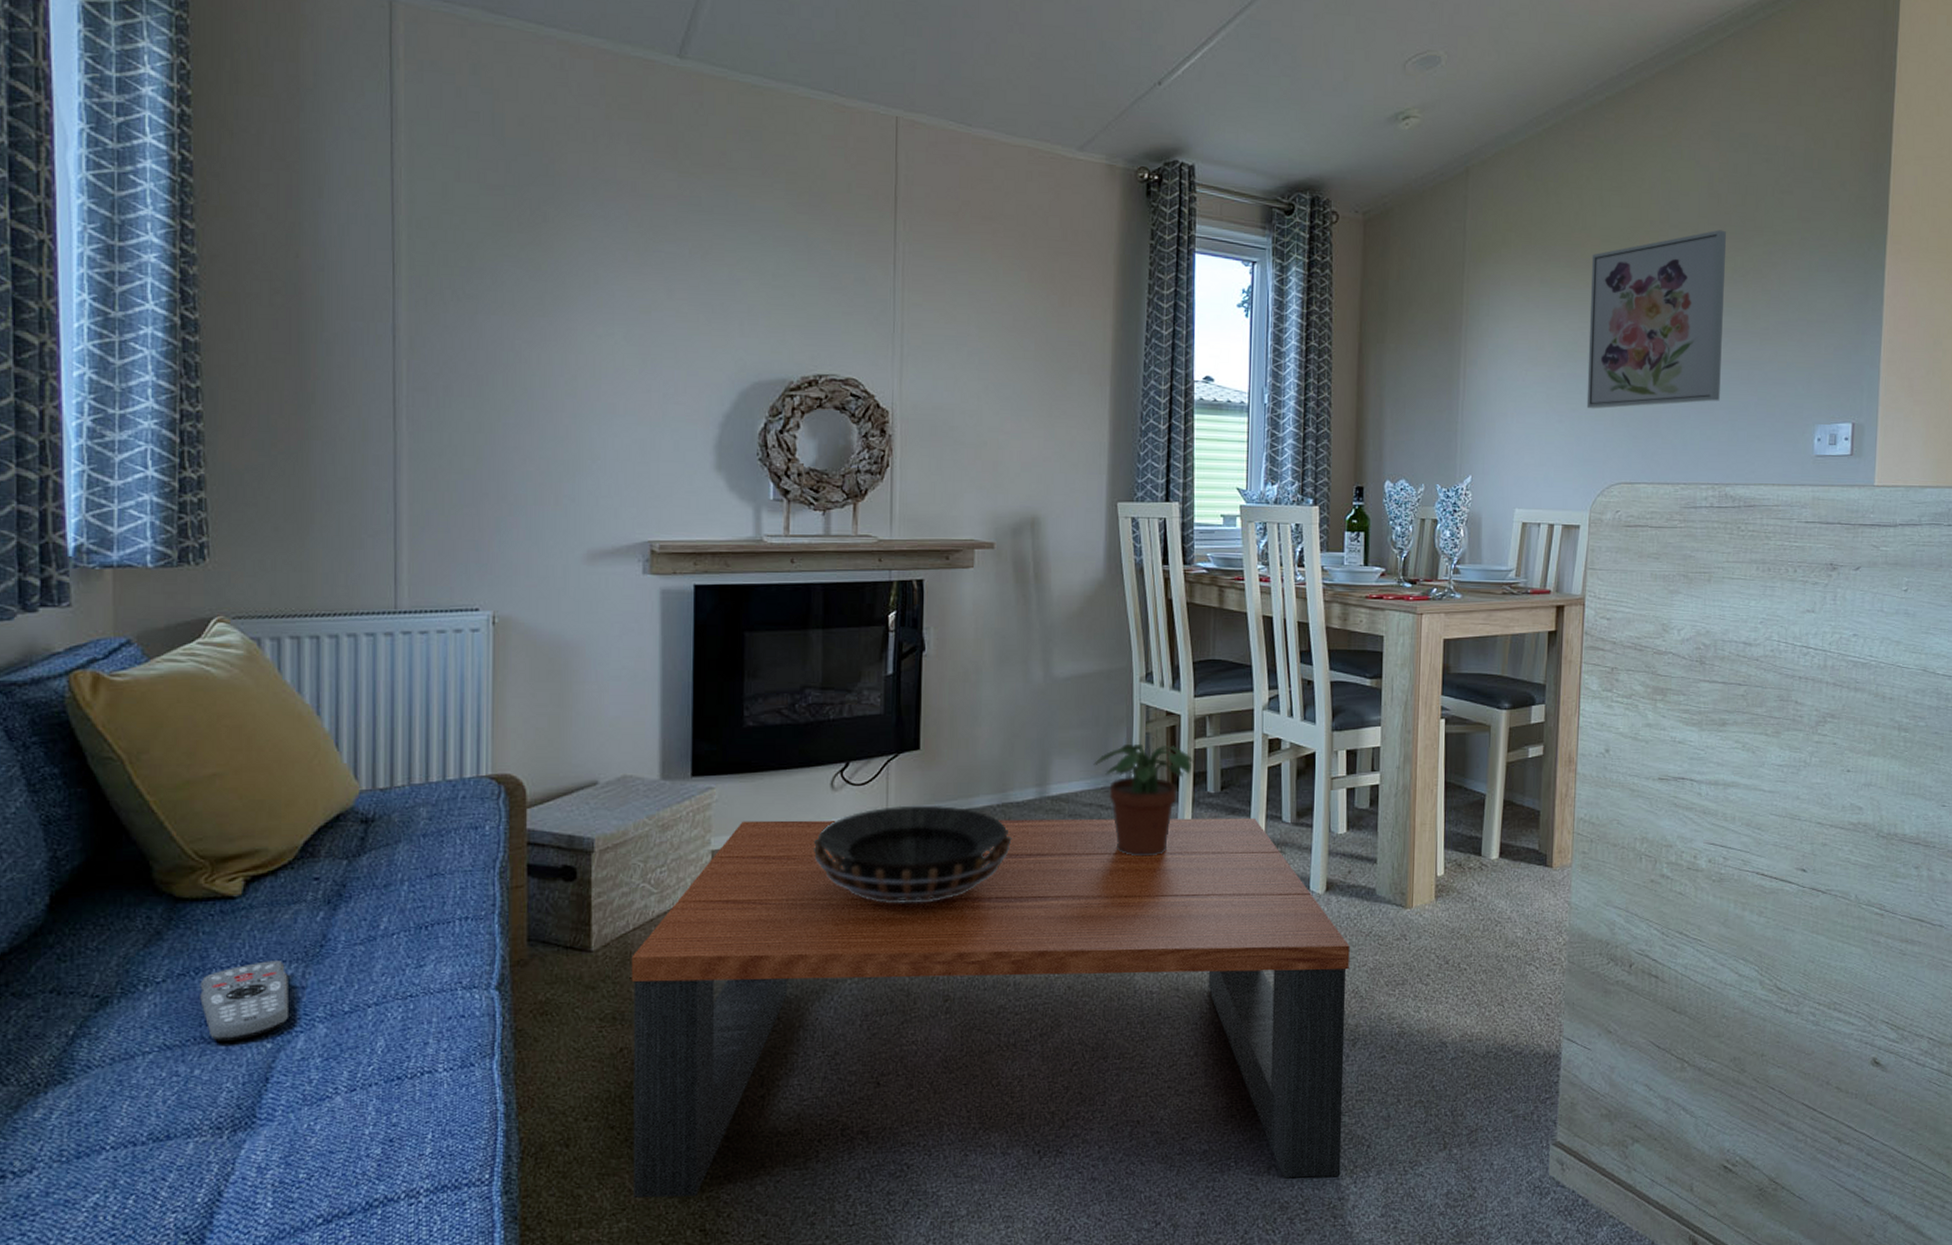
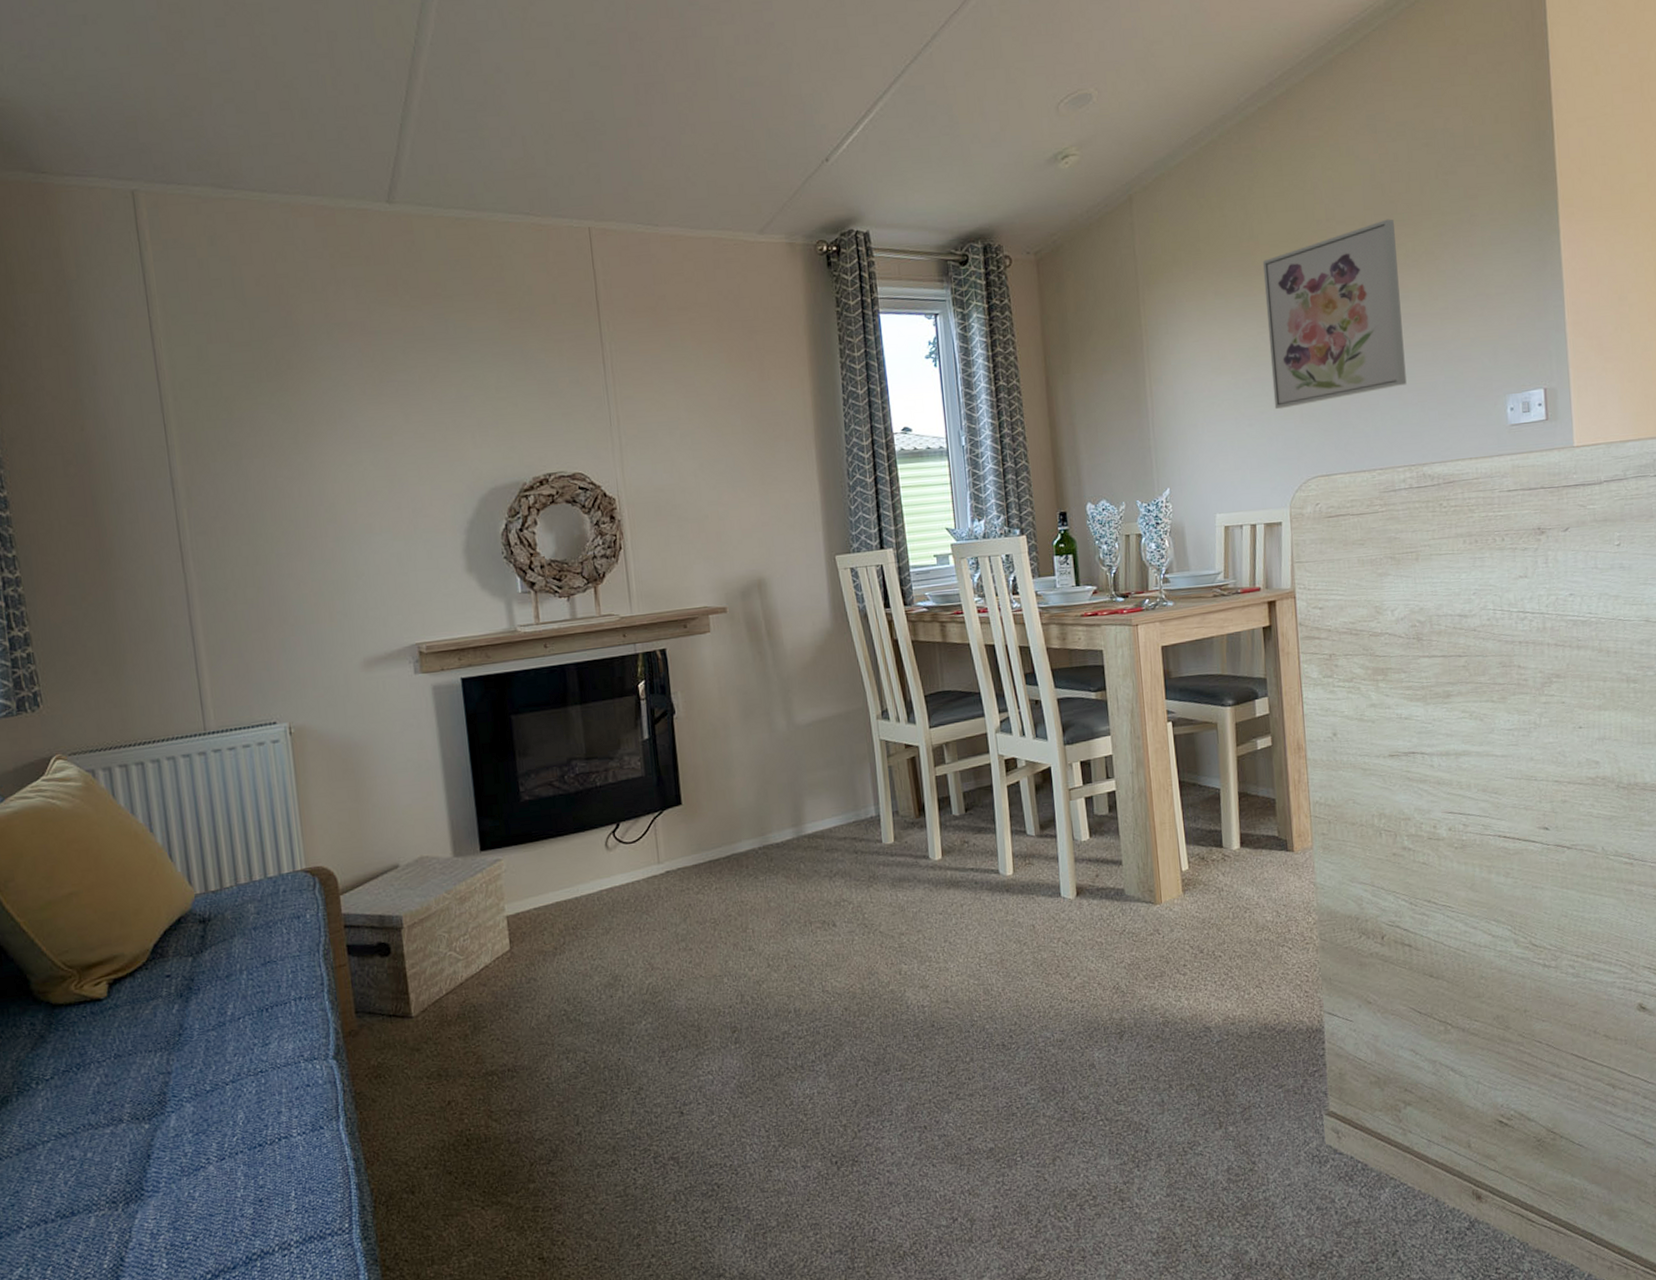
remote control: present [200,961,288,1041] -> none [82,1051,160,1127]
coffee table: present [631,817,1350,1199] -> none [447,834,1123,1234]
decorative bowl: present [813,805,1012,903] -> none [596,853,776,948]
potted plant: present [1093,743,1194,857] -> none [843,775,937,882]

